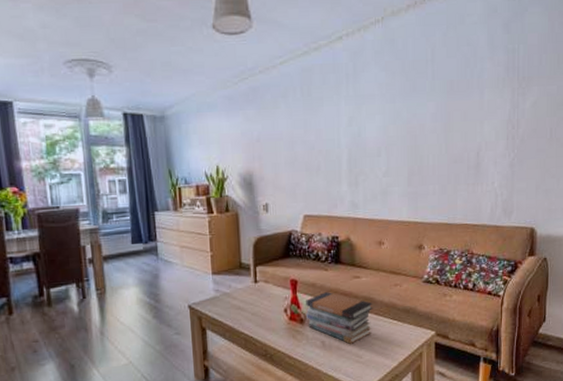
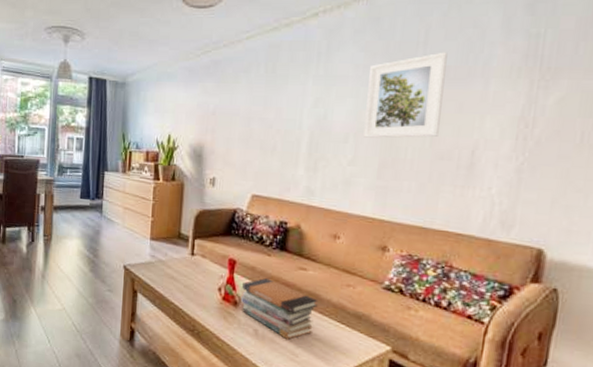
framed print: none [392,68,451,150] -> present [363,52,448,138]

